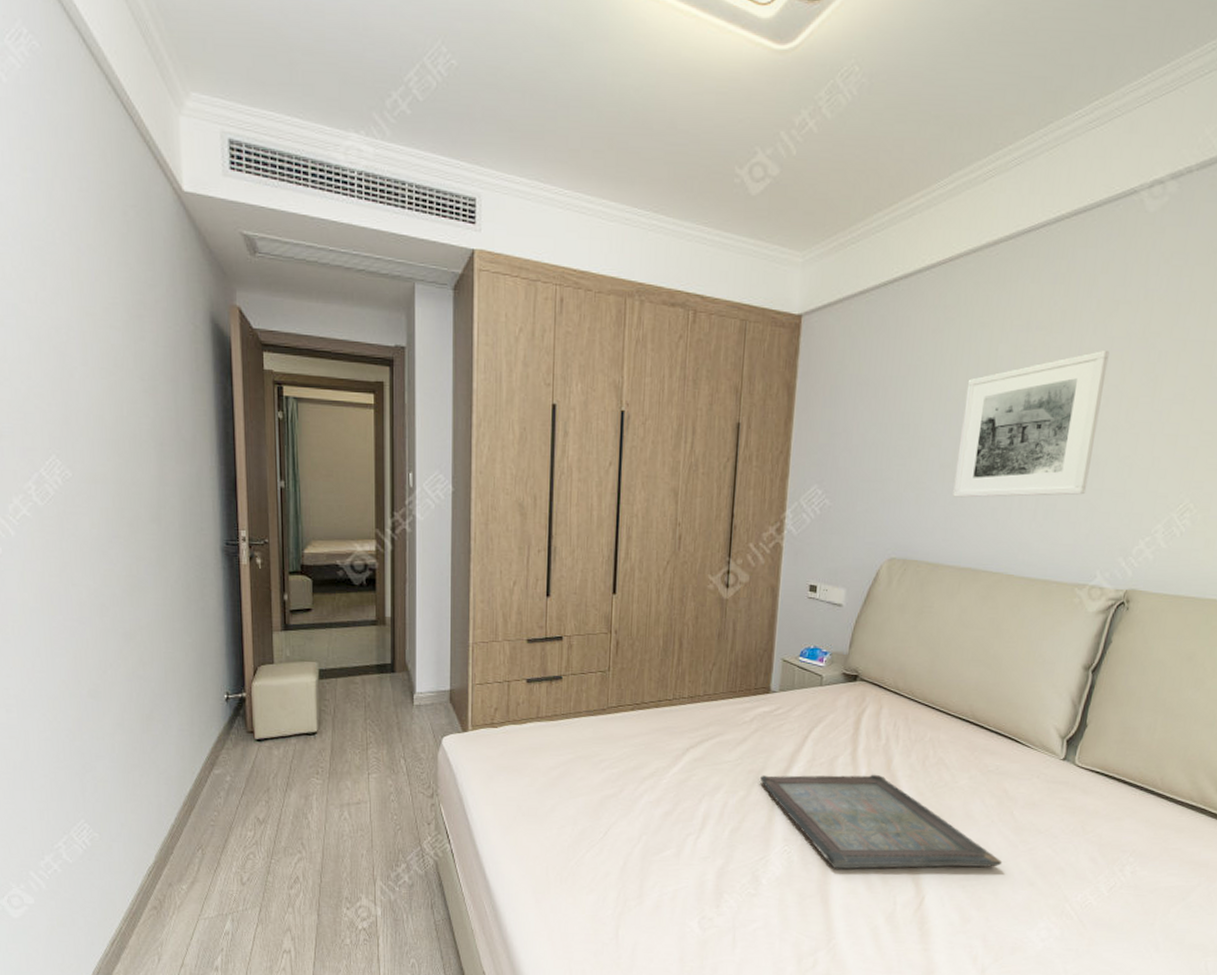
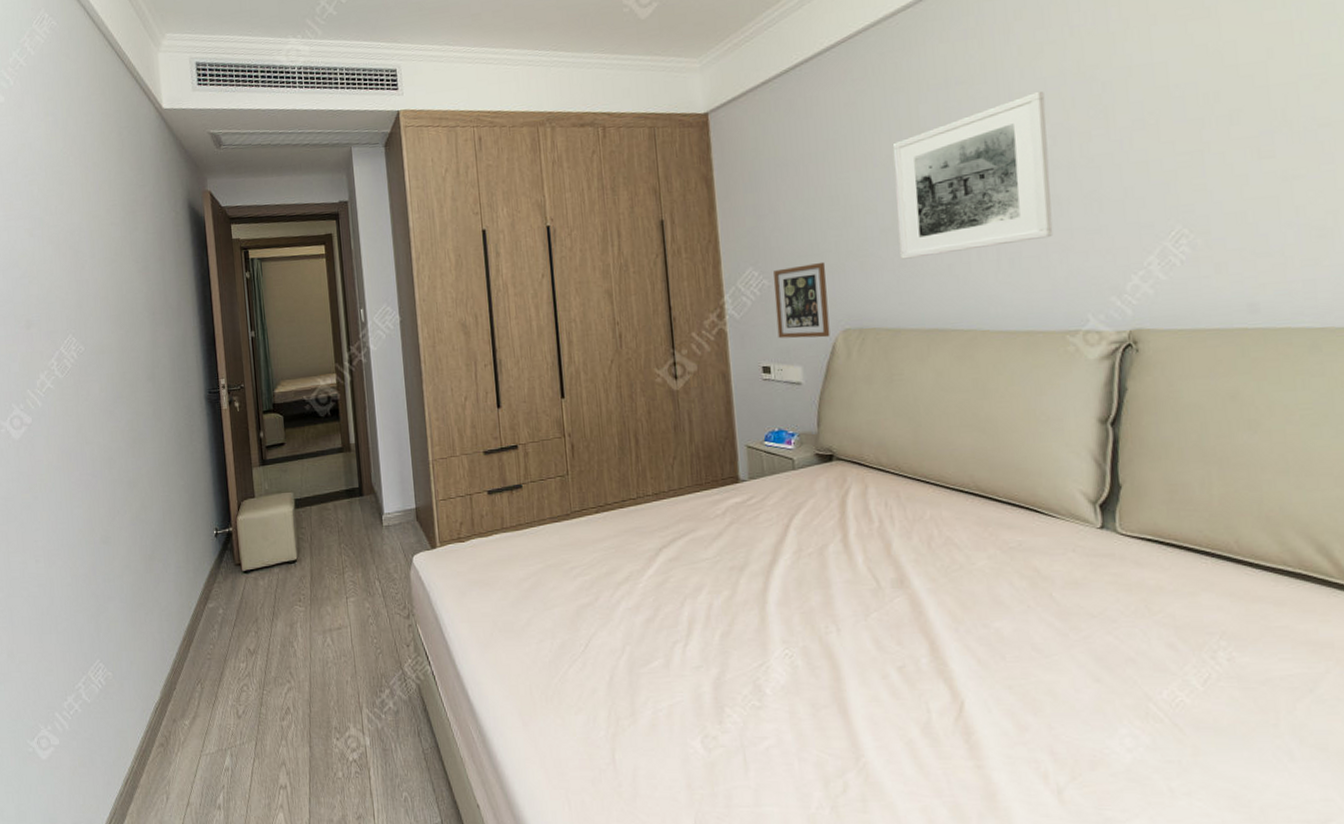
serving tray: present [759,774,1003,869] -> none [743,561,1053,673]
picture frame: none [829,489,885,564] -> present [774,261,830,339]

